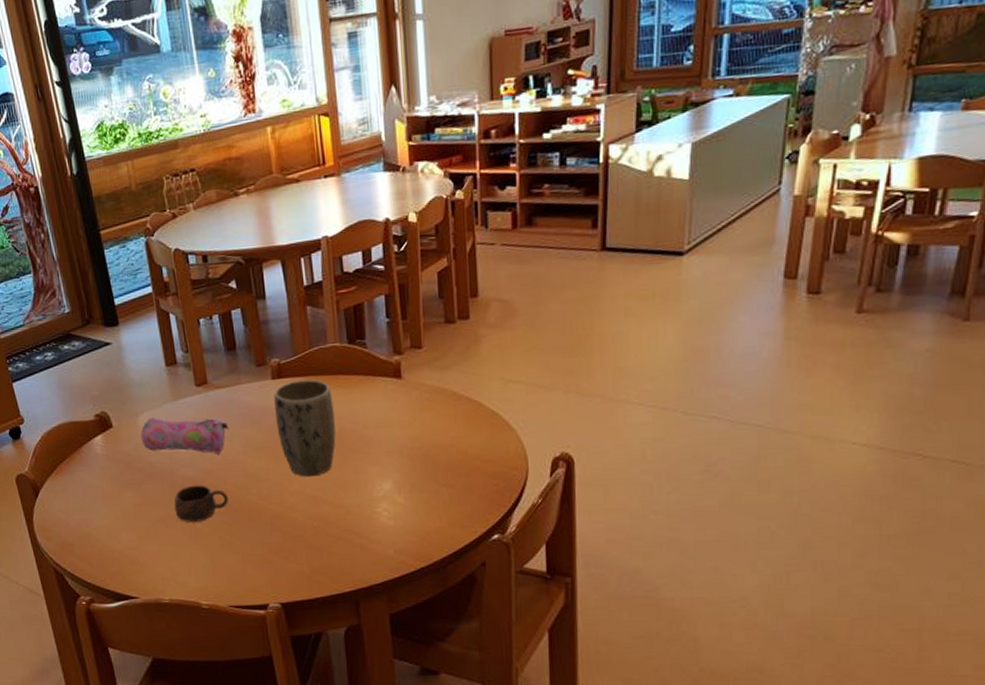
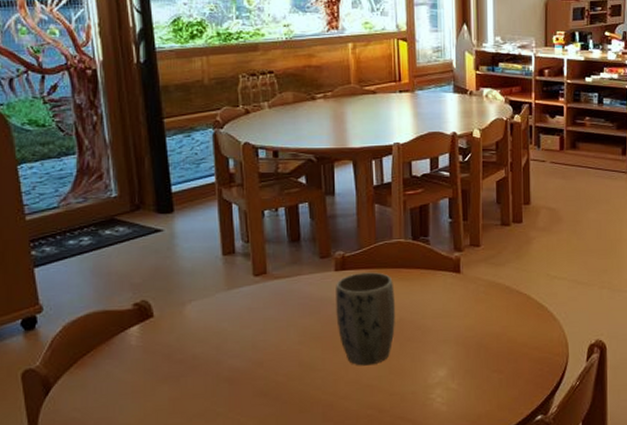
pencil case: present [140,416,229,455] -> none [186,306,286,345]
cup: present [174,485,229,522] -> none [216,376,278,416]

